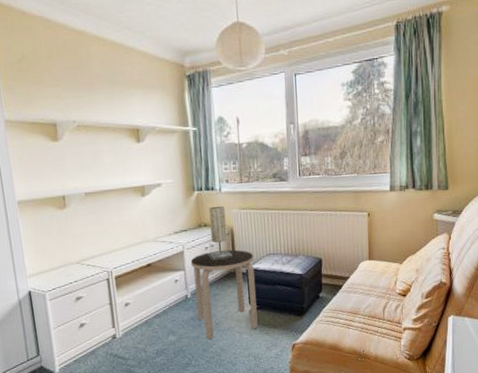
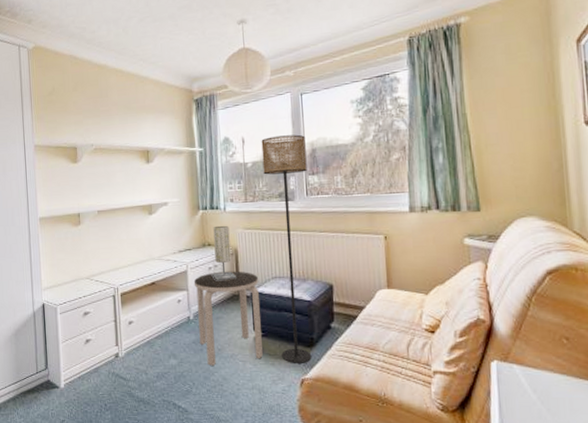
floor lamp: none [256,115,302,331] -> present [261,134,312,363]

